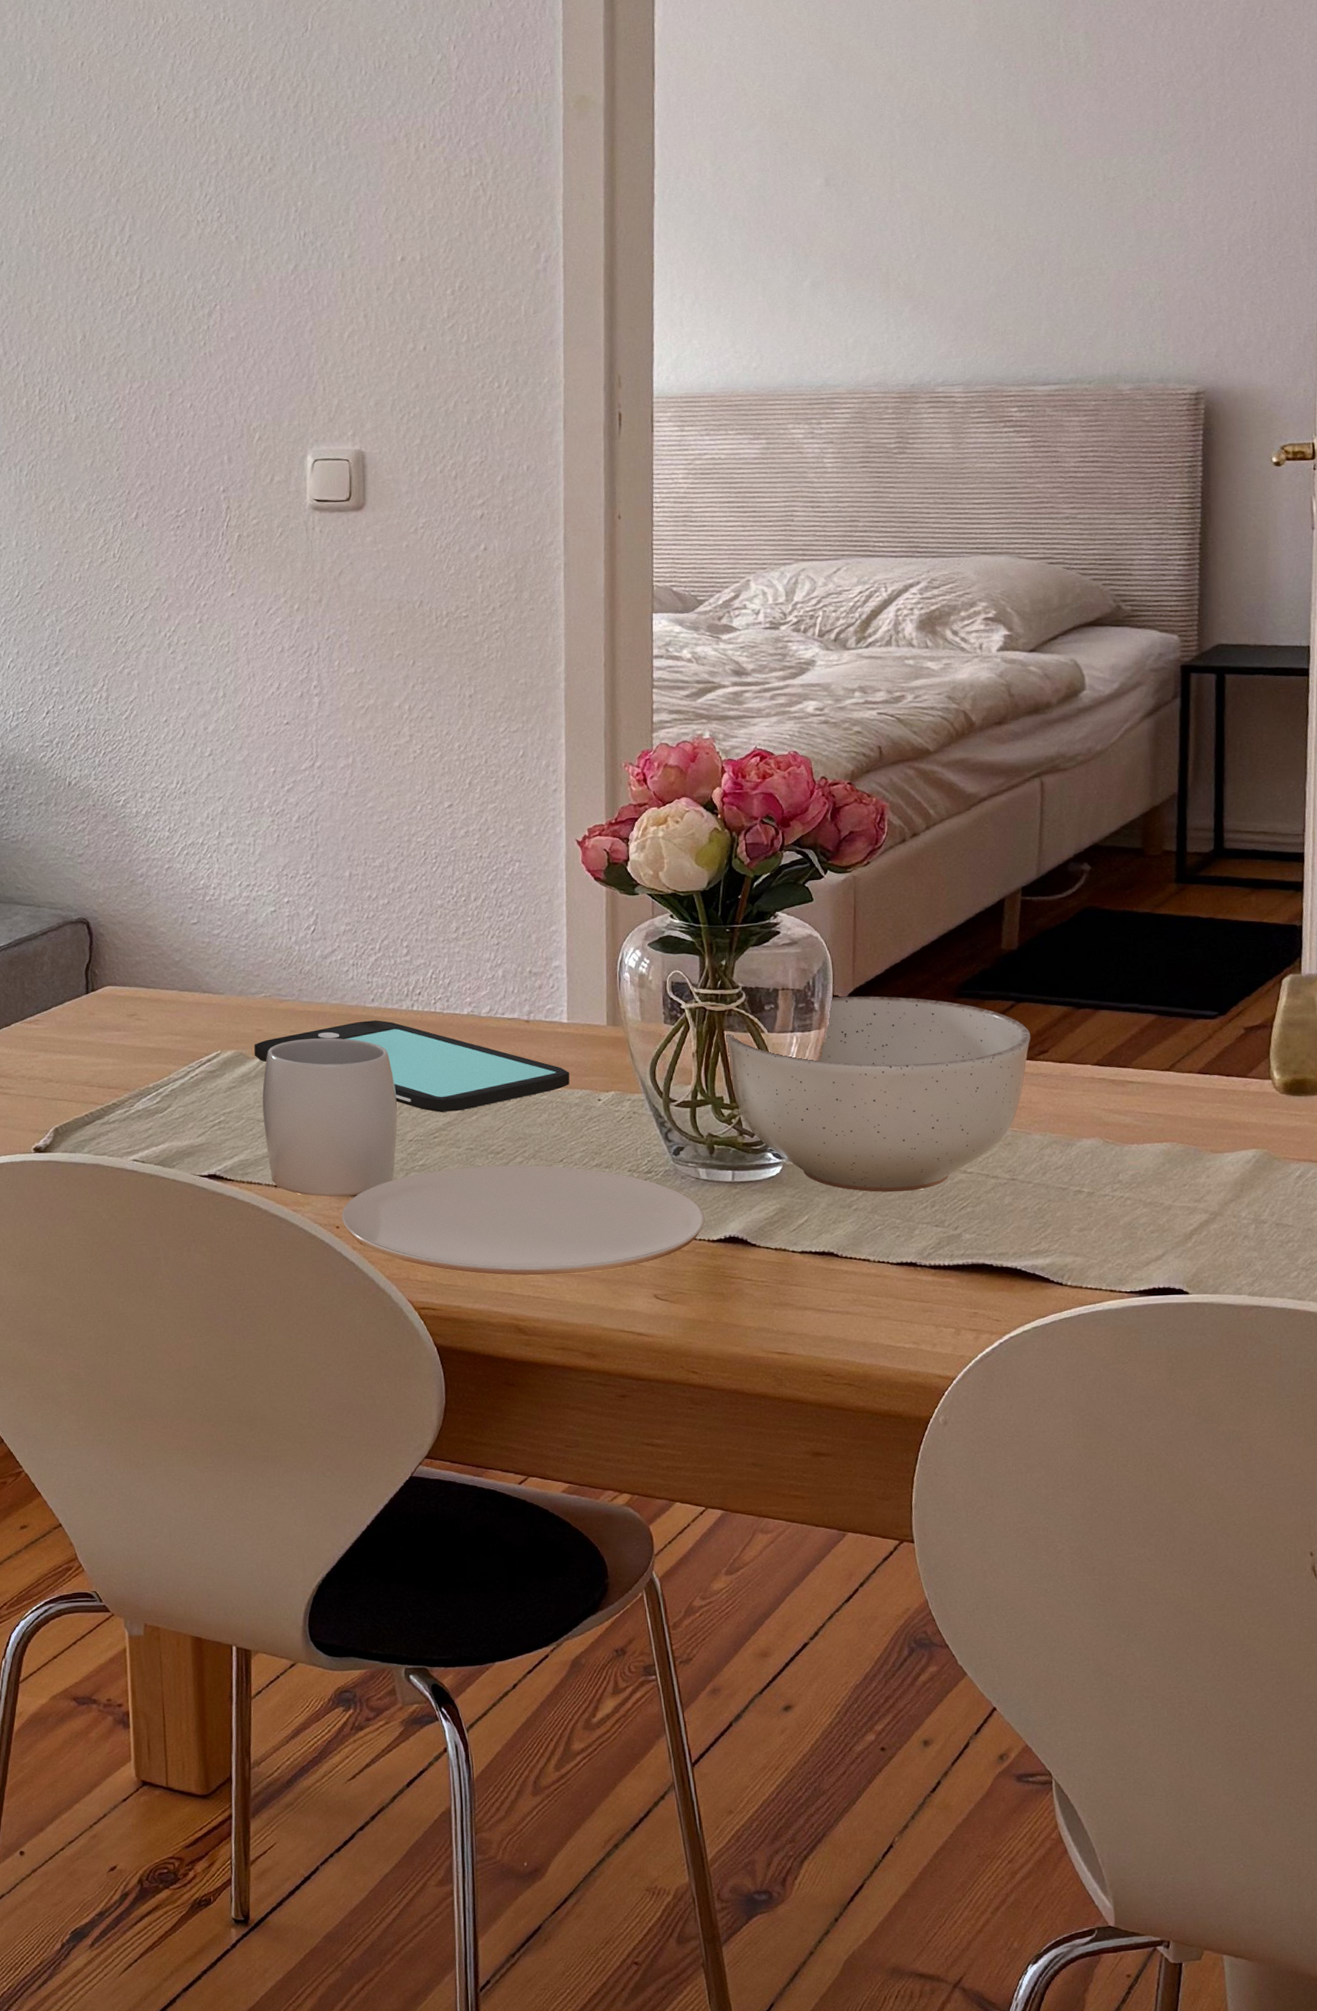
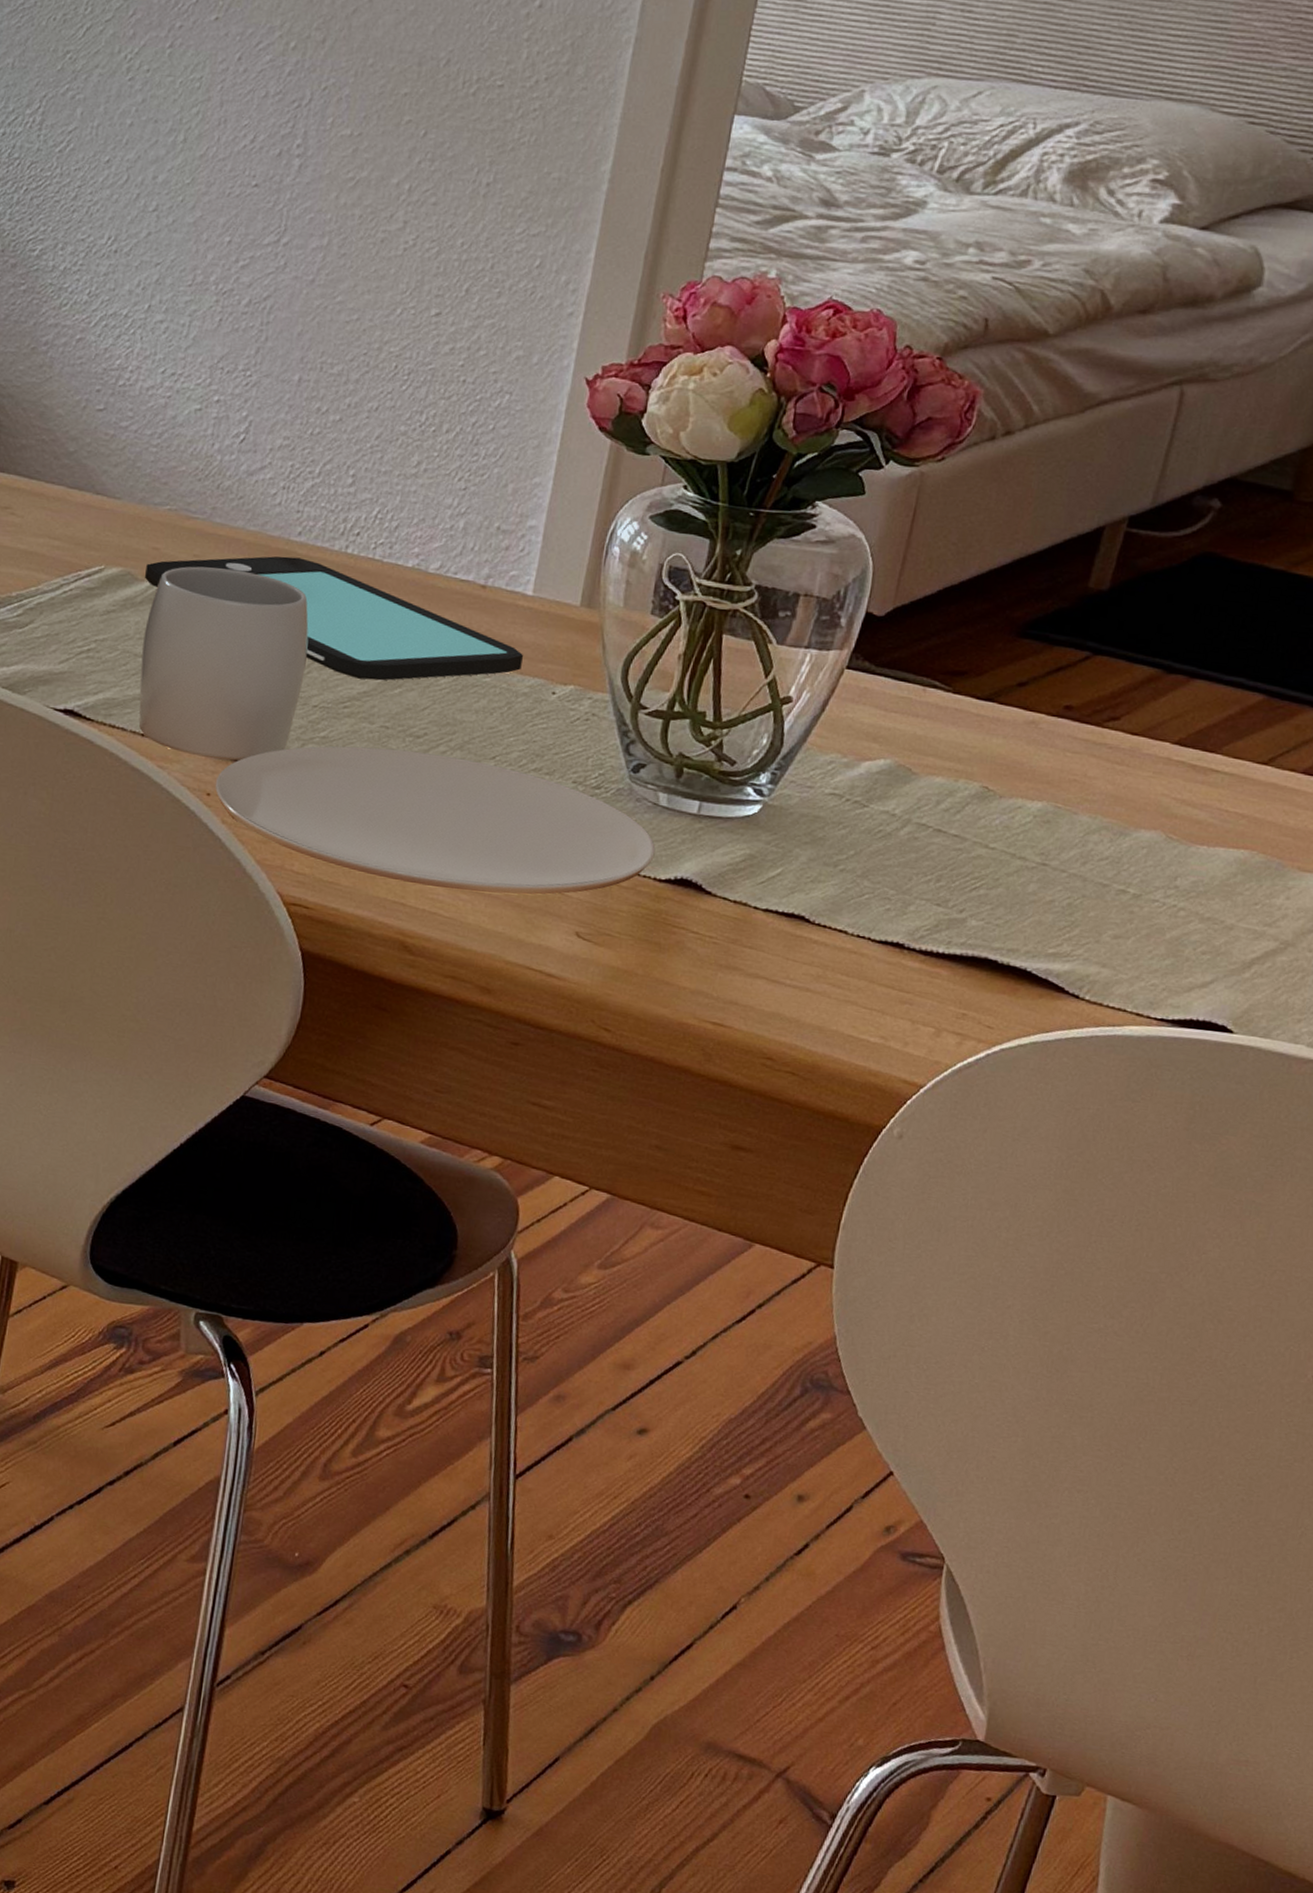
bowl: present [724,996,1031,1193] -> none [719,613,1103,859]

